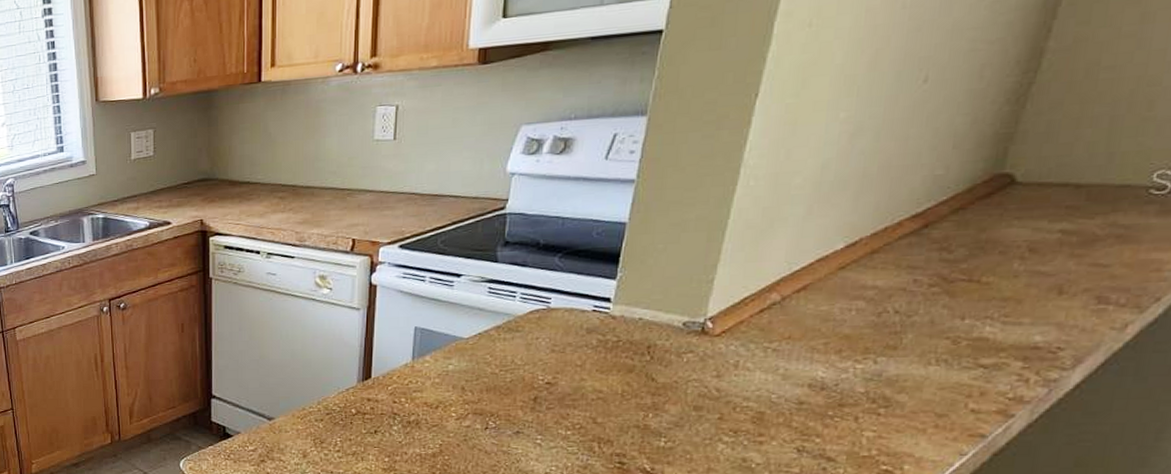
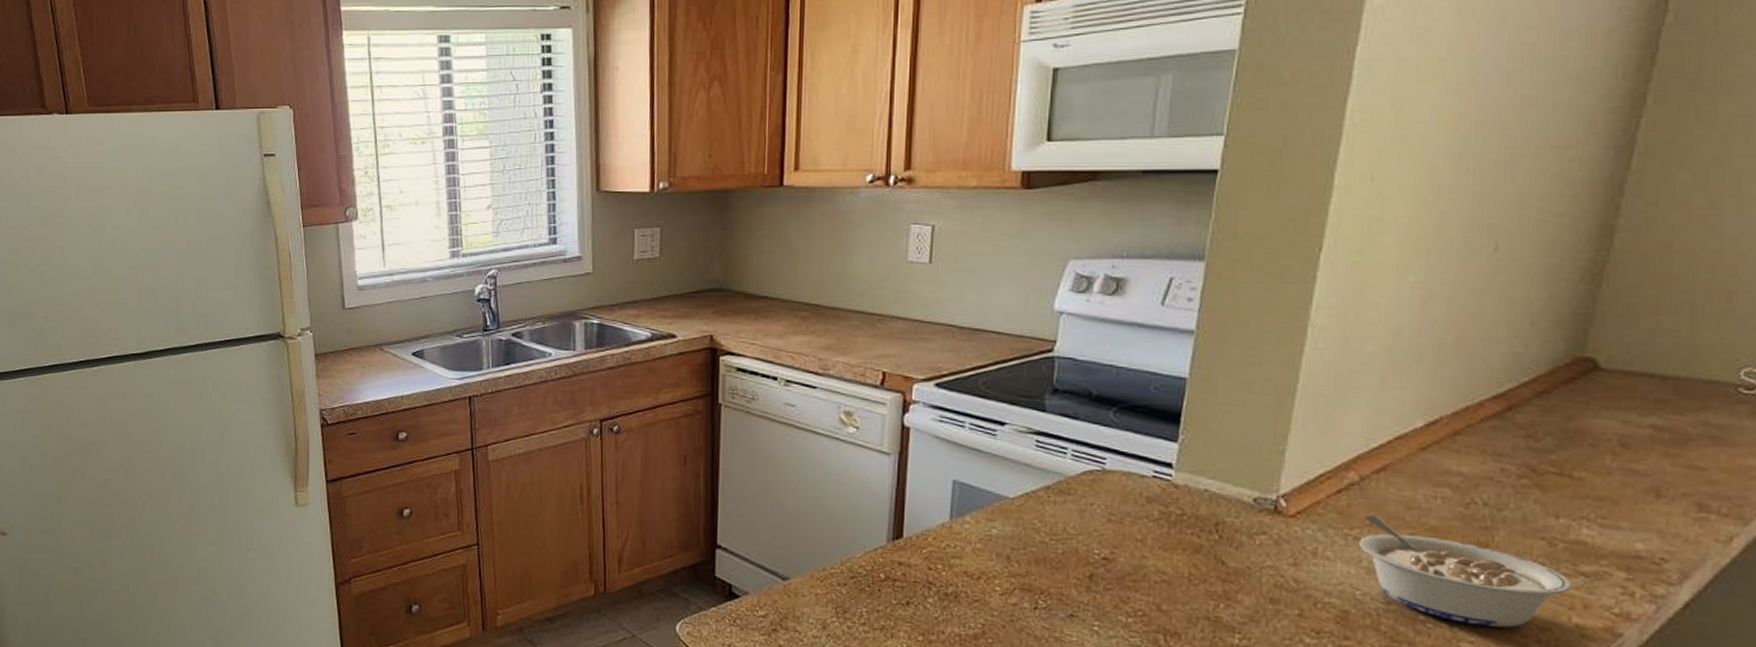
legume: none [776,328,972,416] -> present [1357,514,1572,628]

